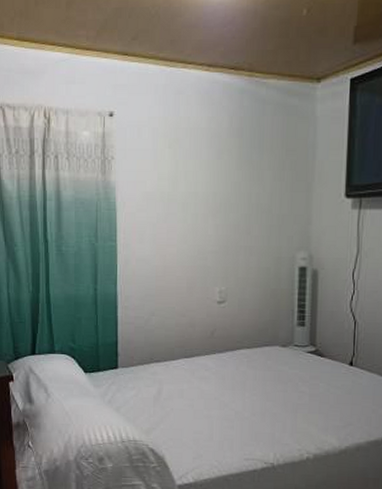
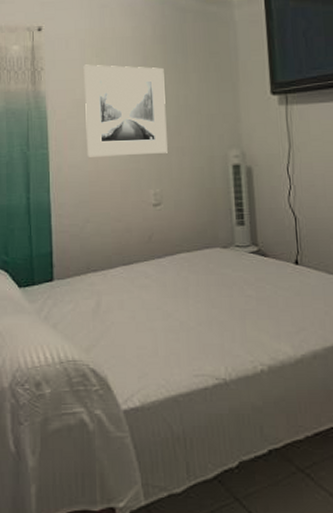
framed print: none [155,155,238,252] -> present [83,64,168,157]

